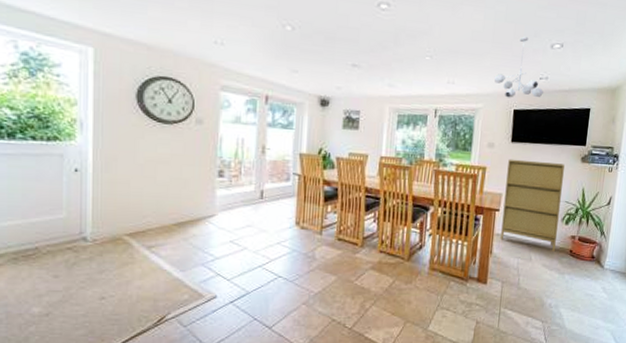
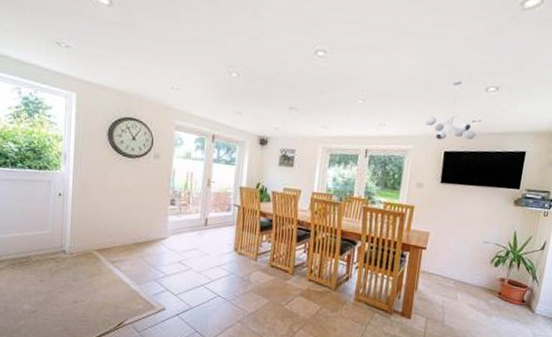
cabinet: present [500,159,565,252] -> none [426,199,496,293]

